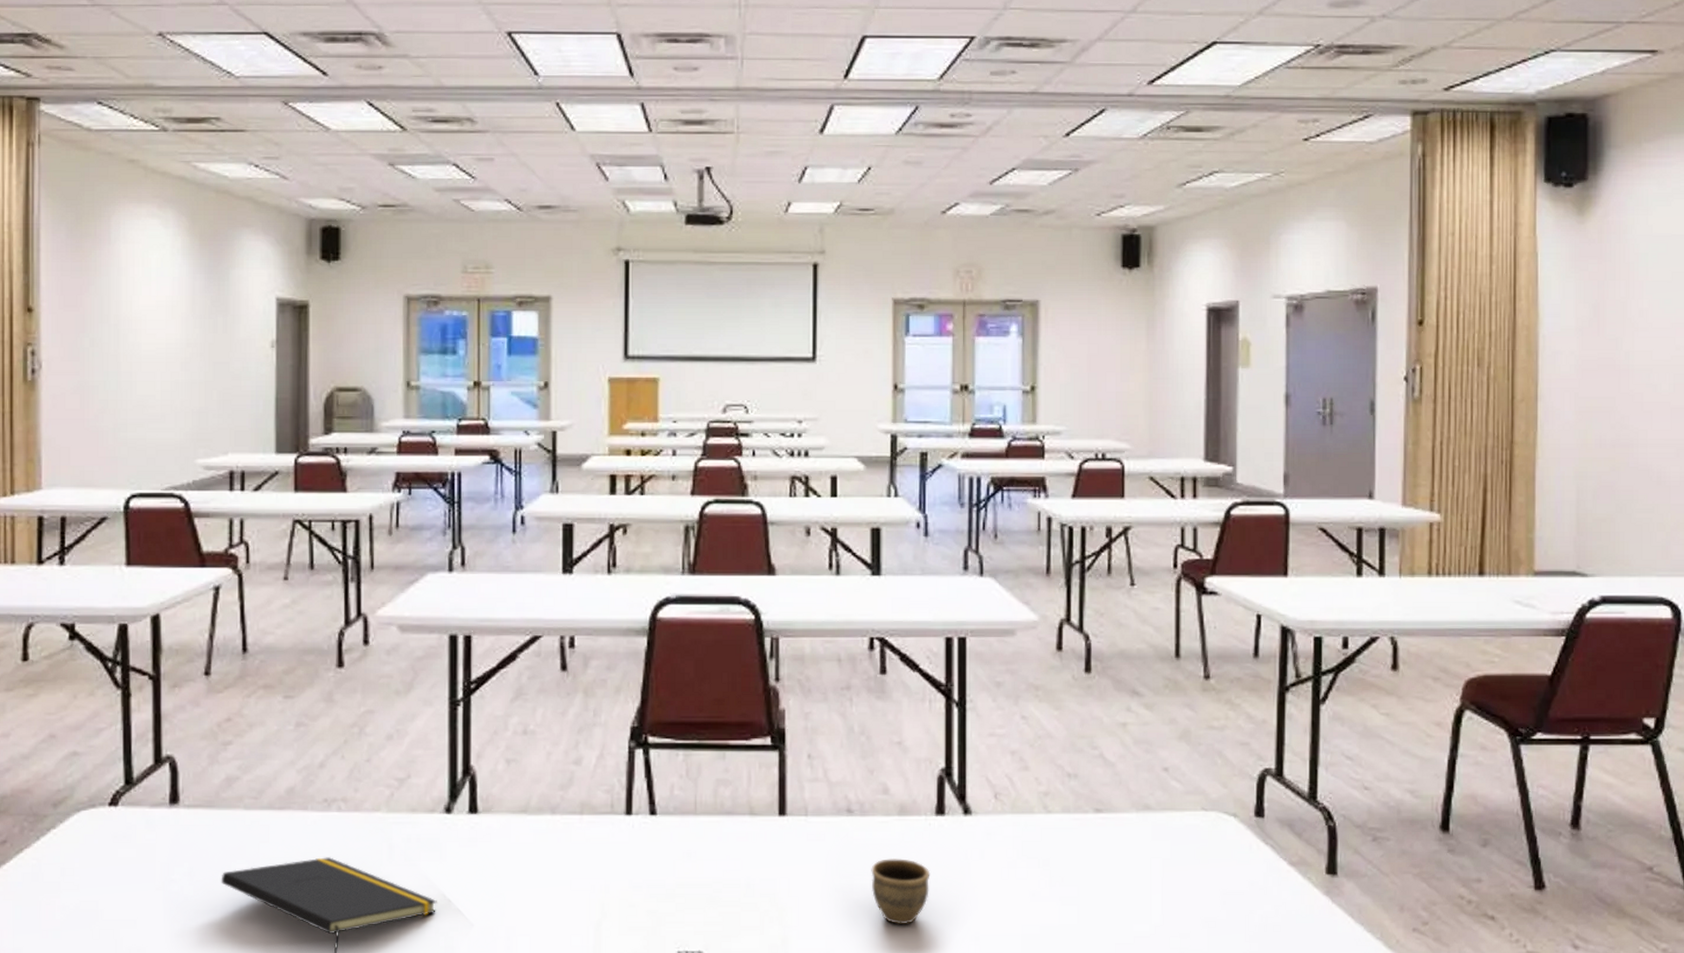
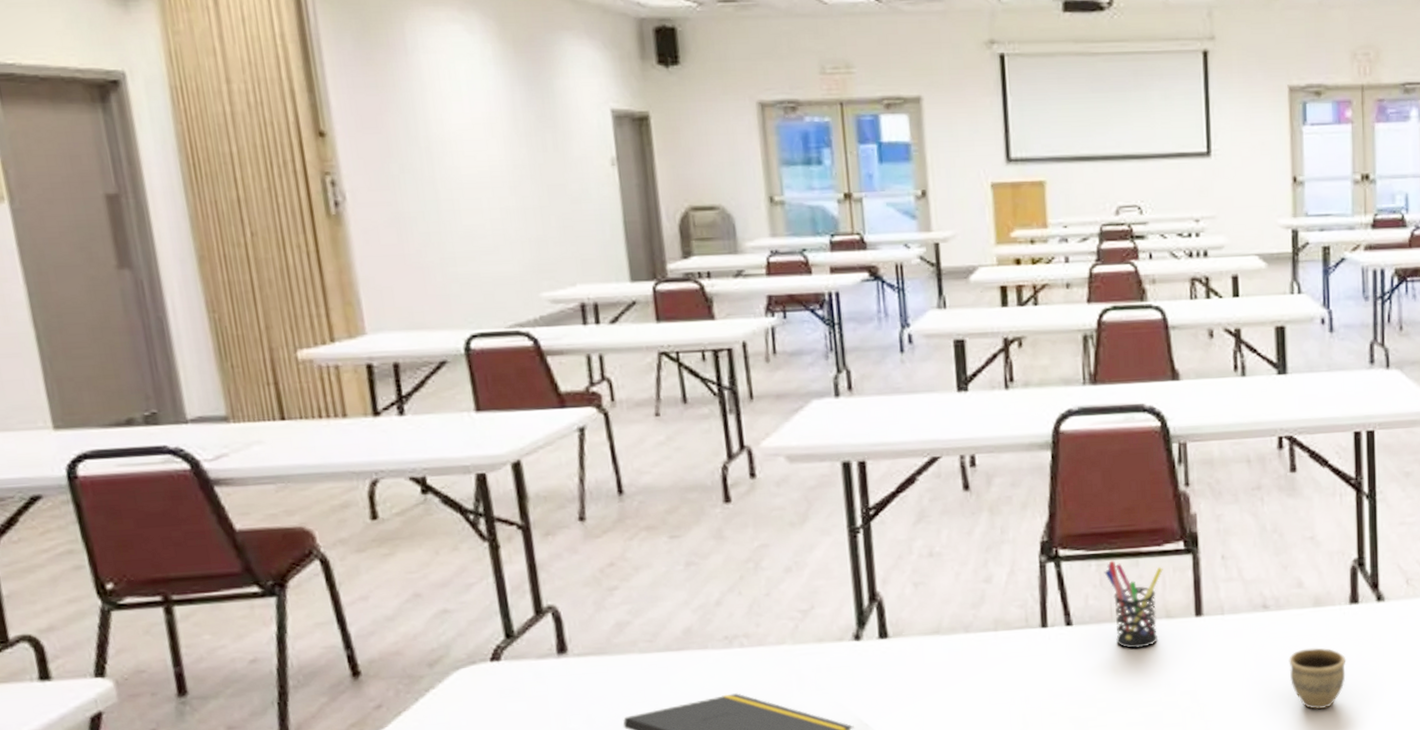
pen holder: none [691,750,749,844] -> present [1104,559,1163,649]

